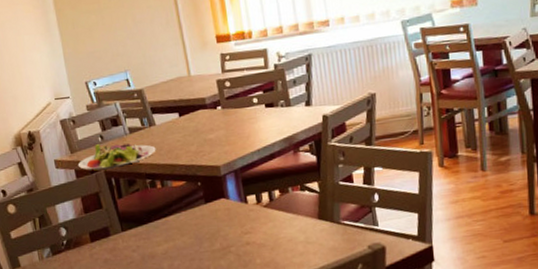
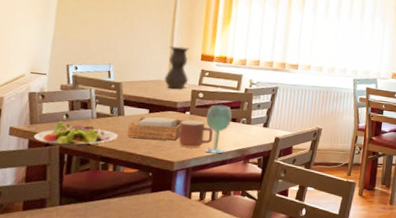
napkin holder: none [163,116,219,149] -> present [127,117,186,141]
vase: none [179,31,210,85] -> present [164,46,190,90]
mug: none [214,114,254,148] -> present [179,120,214,148]
wine glass: none [239,89,269,149] -> present [205,104,233,154]

